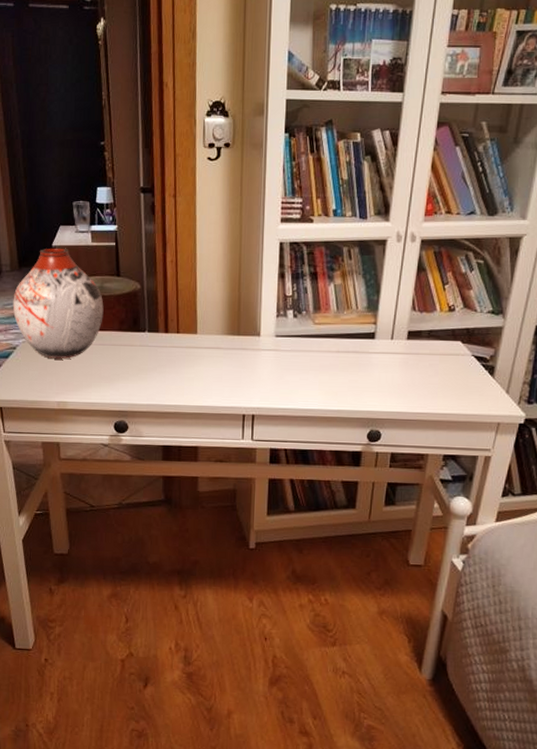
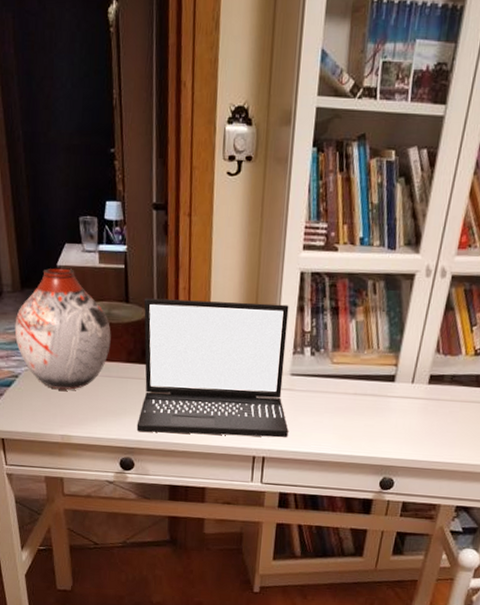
laptop: none [129,271,276,396] -> present [136,298,289,438]

